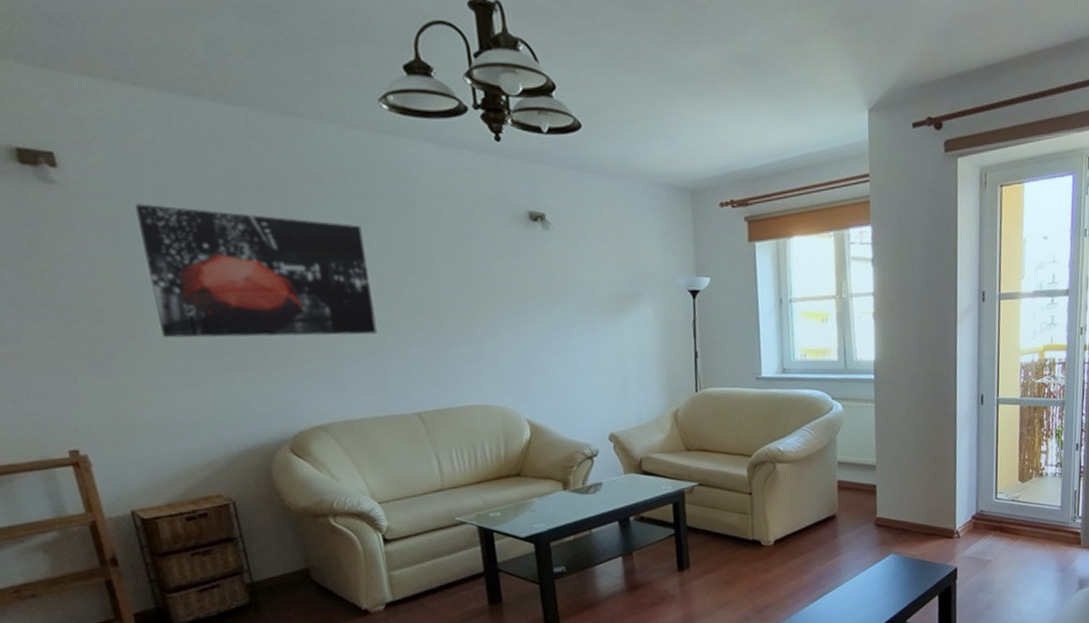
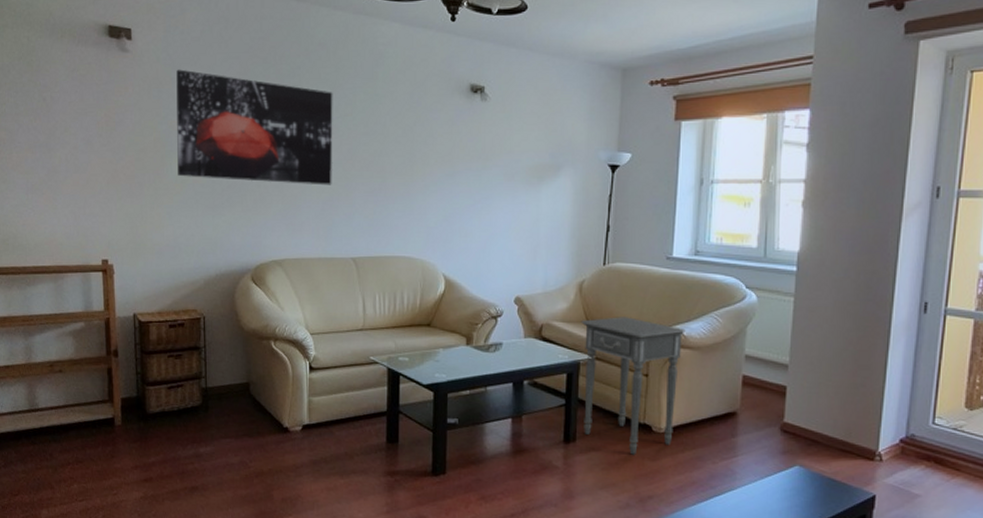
side table: none [680,440,782,571] -> present [581,317,686,455]

